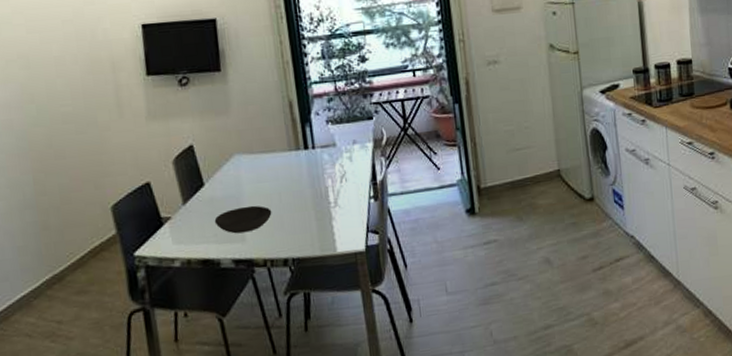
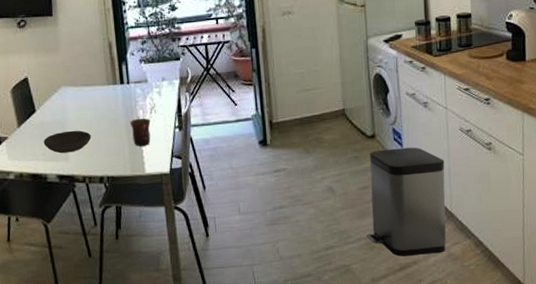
mug: none [316,188,342,222] -> present [129,118,151,146]
pedal bin: none [587,209,674,332] -> present [366,147,446,257]

